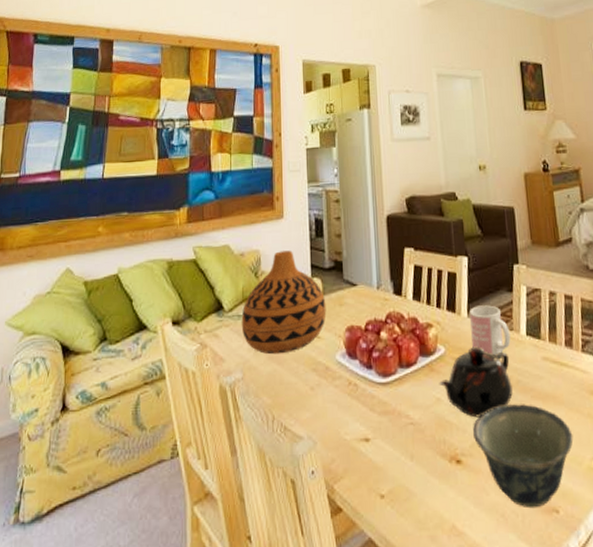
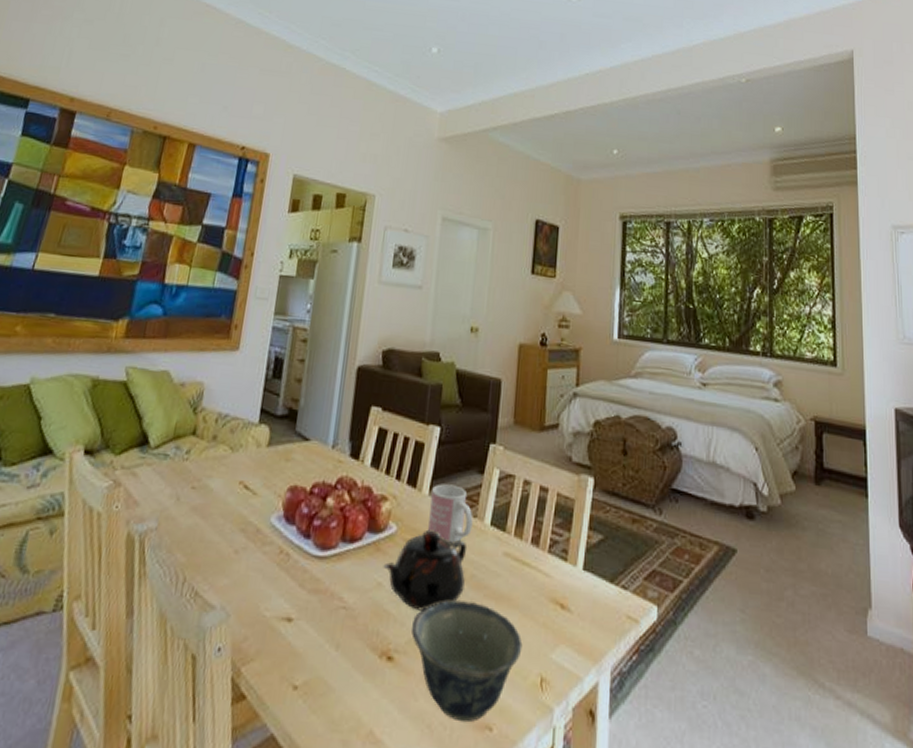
vase: present [241,250,327,355] -> none [165,387,271,507]

